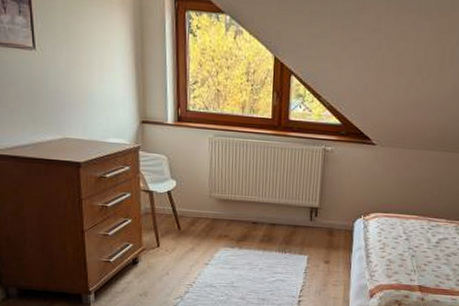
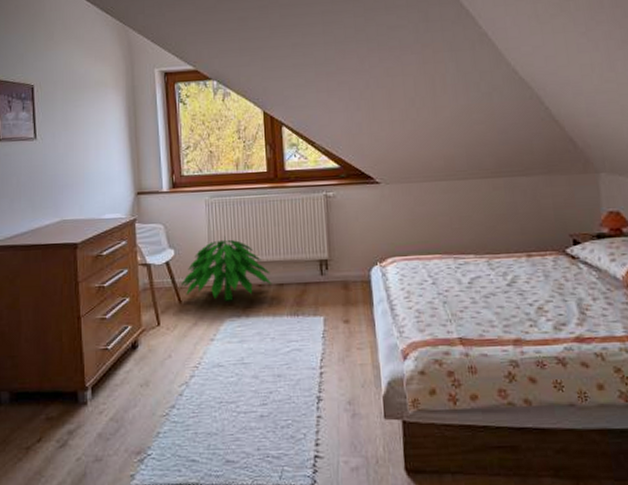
indoor plant: none [180,175,266,233] -> present [180,236,272,301]

